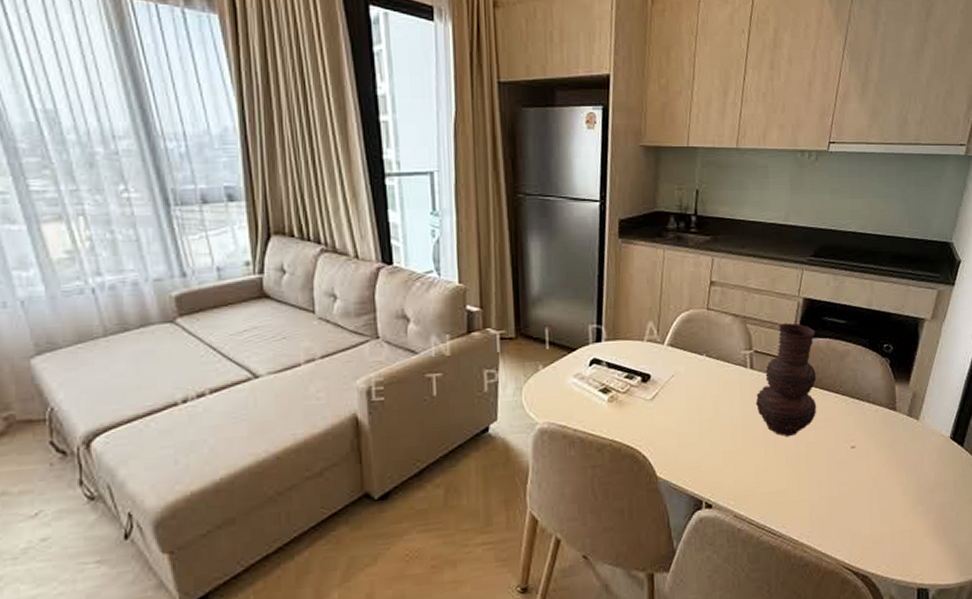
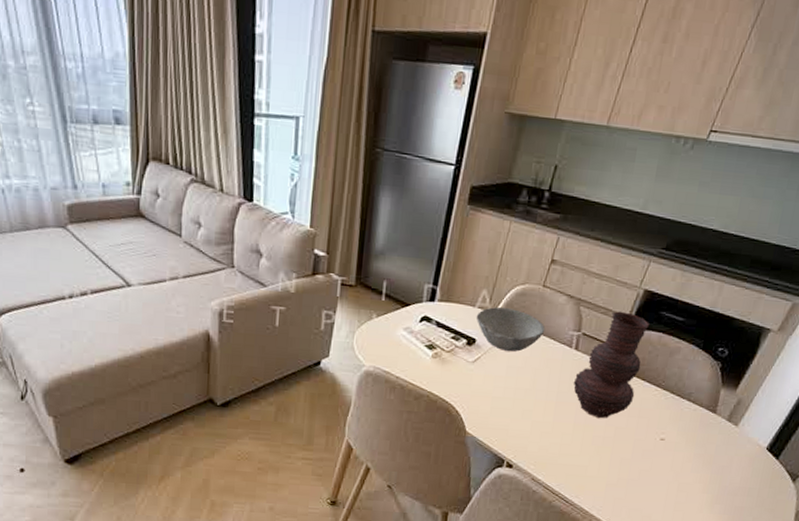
bowl: none [646,337,718,383] -> present [476,307,546,352]

